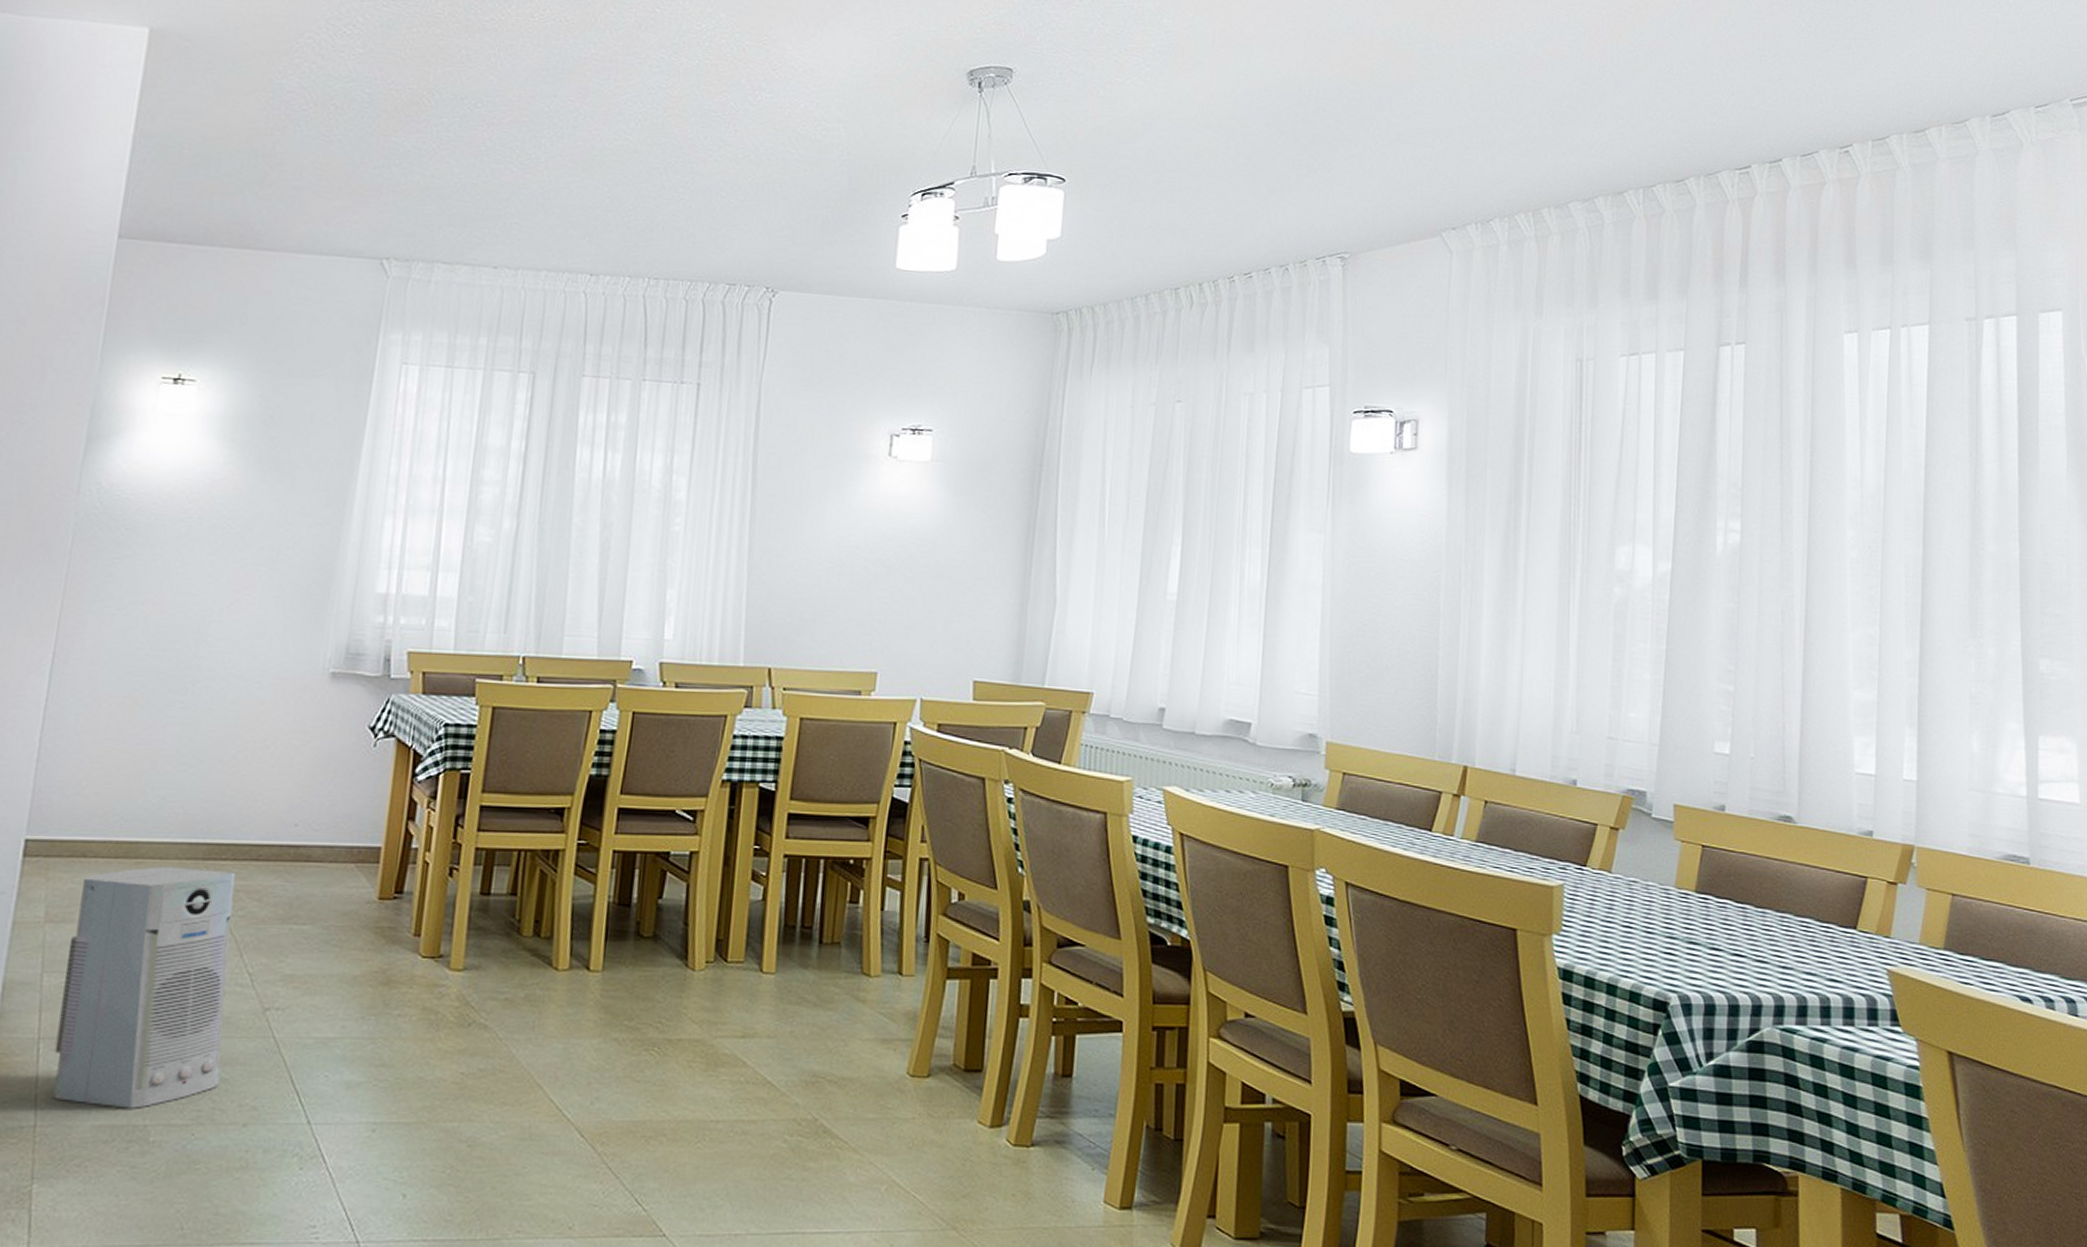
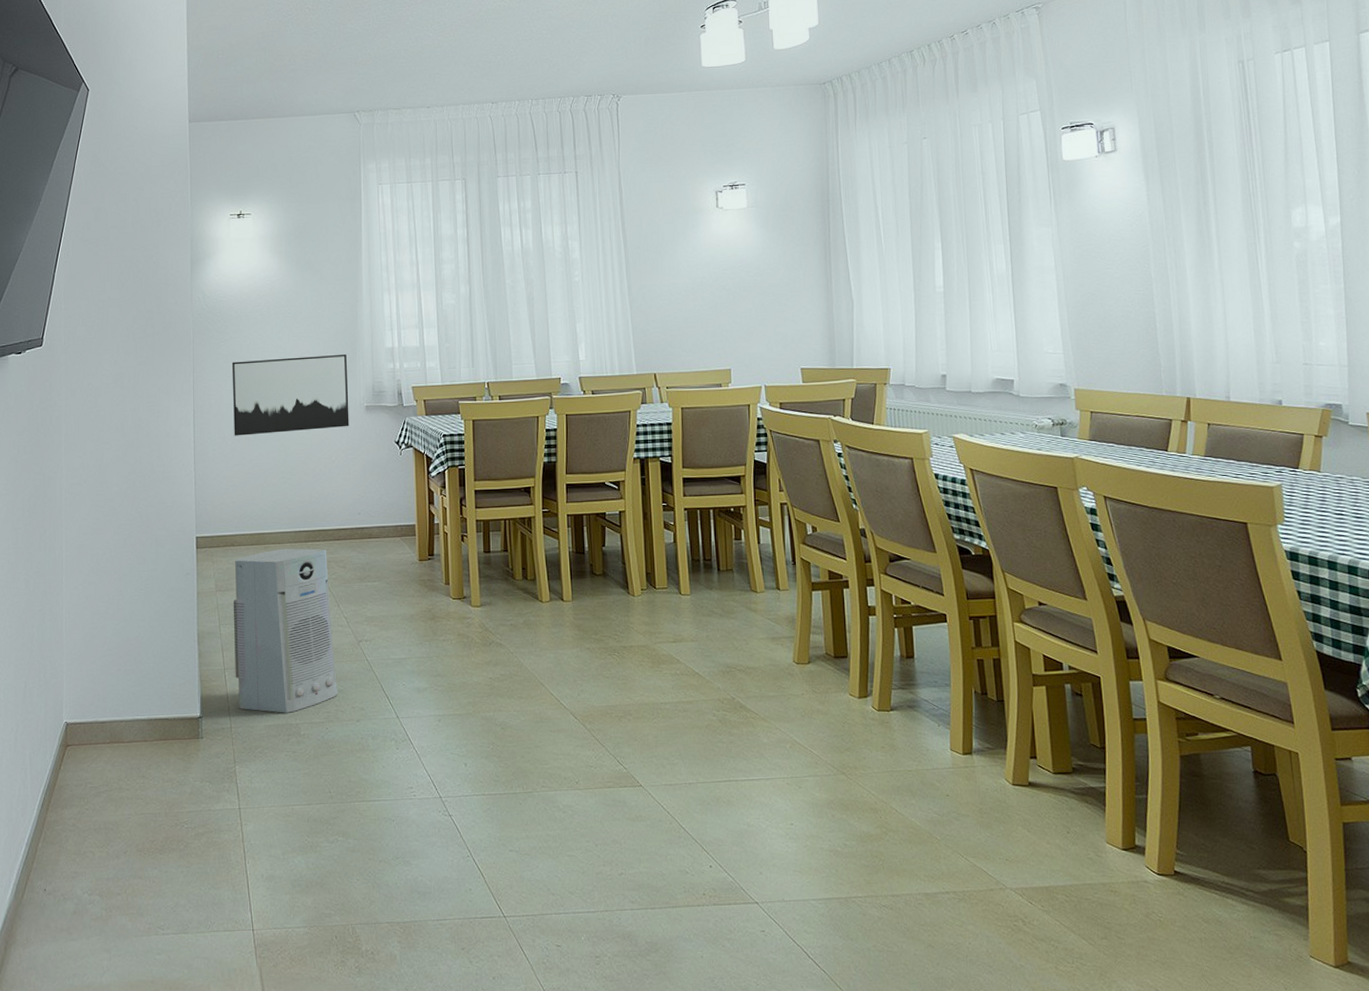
wall art: none [114,589,314,700] -> present [231,353,349,436]

